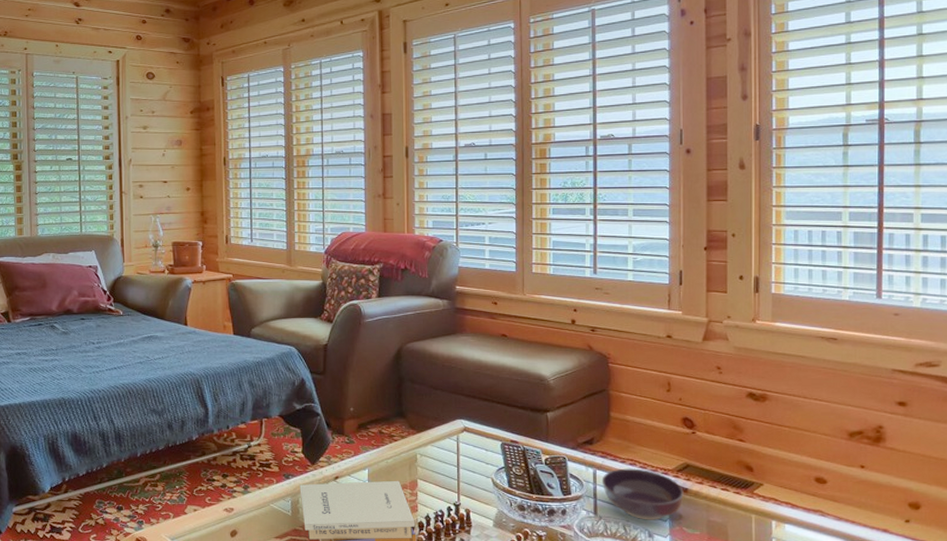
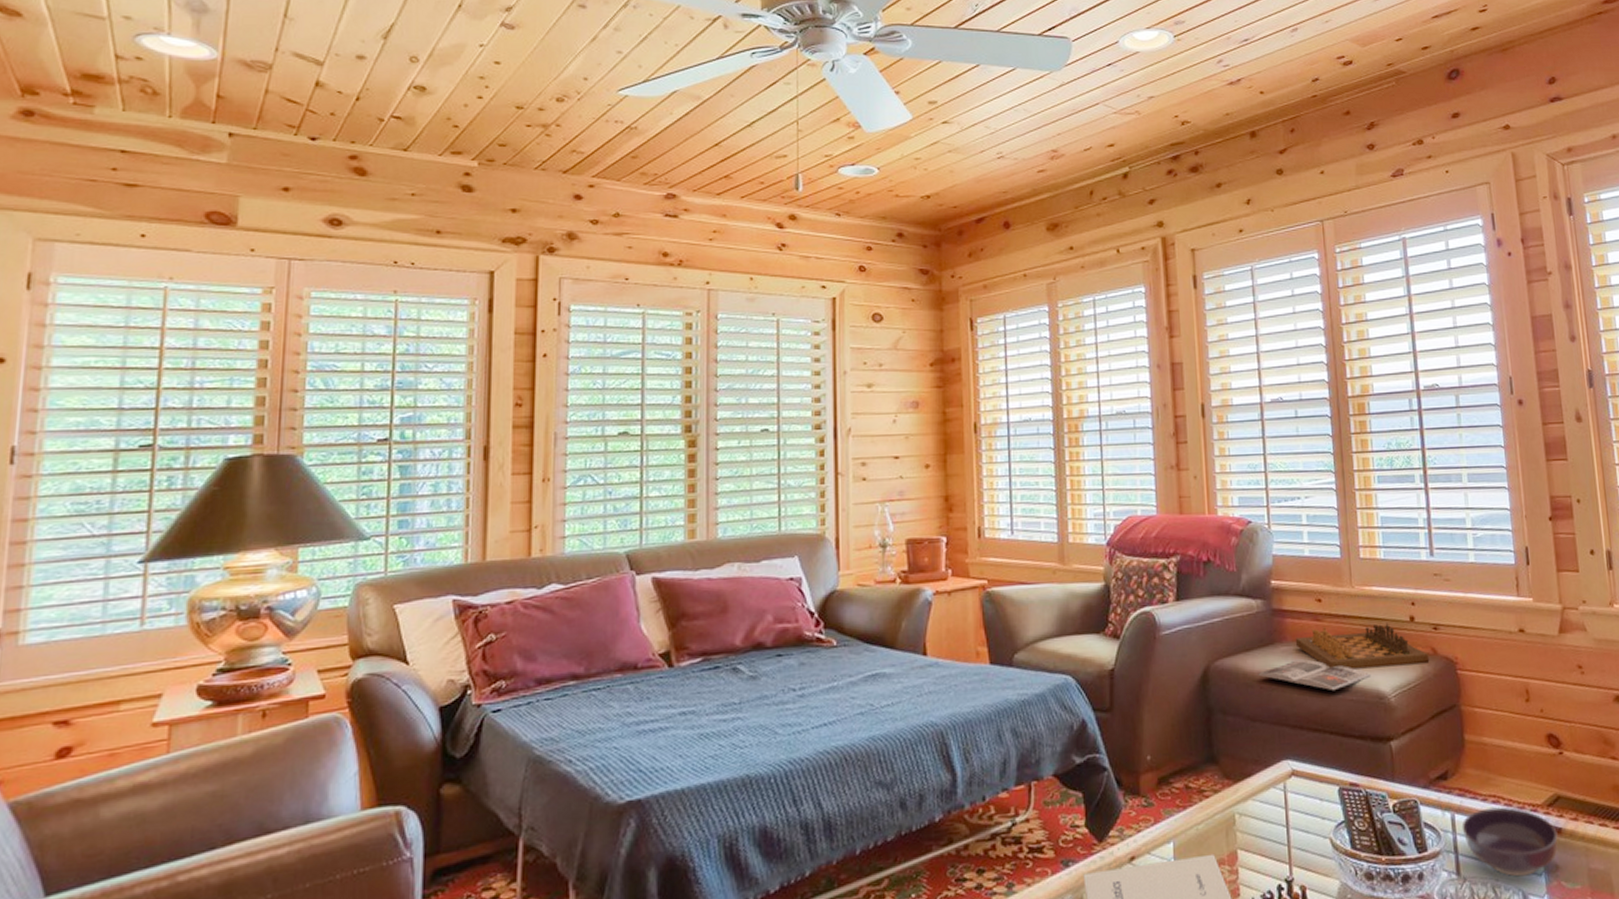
magazine: none [441,347,534,372] -> present [1258,659,1370,691]
chess set: none [474,323,586,357] -> present [1296,622,1430,670]

